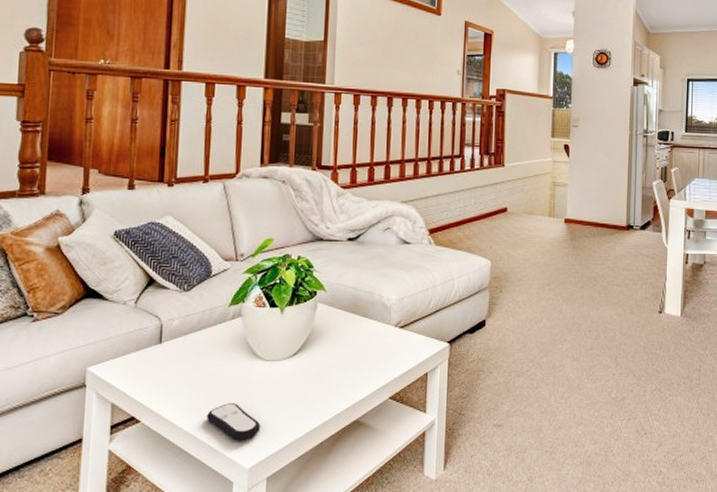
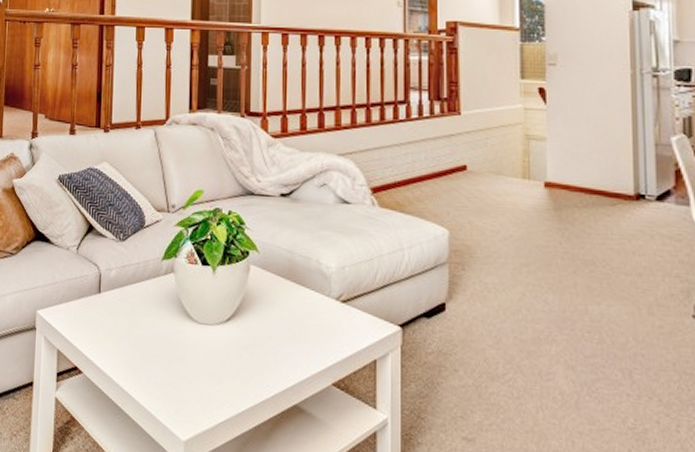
remote control: present [206,403,261,441] -> none [143,365,195,410]

